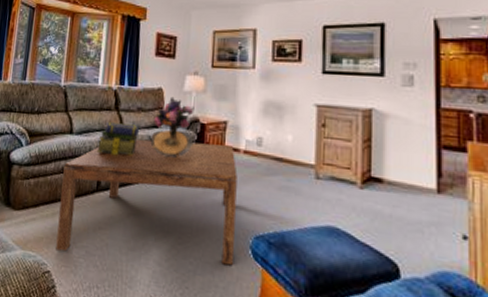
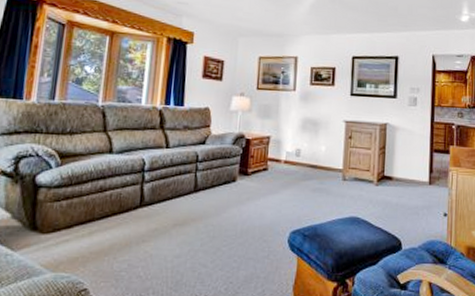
coffee table: present [56,138,238,266] -> none [94,155,279,268]
stack of books: present [97,121,140,156] -> none [140,139,186,172]
bouquet: present [150,96,195,158] -> none [196,115,240,171]

